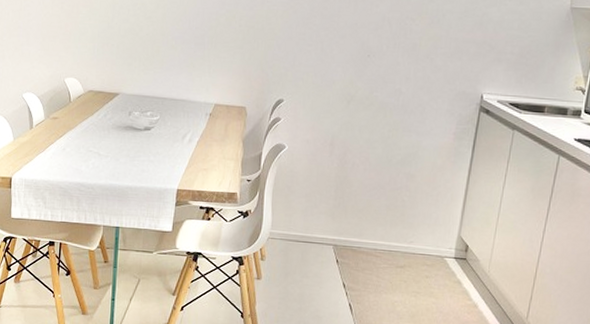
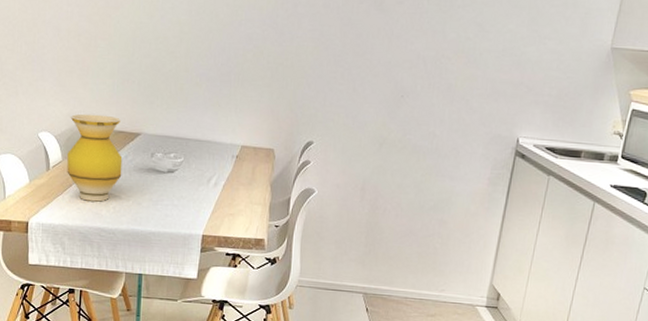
vase: none [49,75,102,158] -> present [67,113,123,202]

